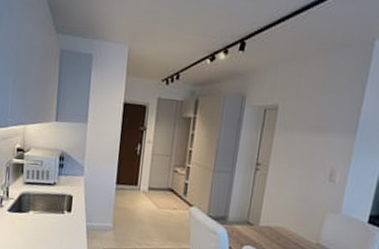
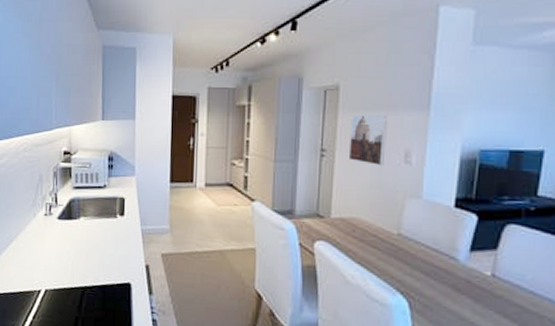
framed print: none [279,134,318,182] -> present [348,114,387,165]

